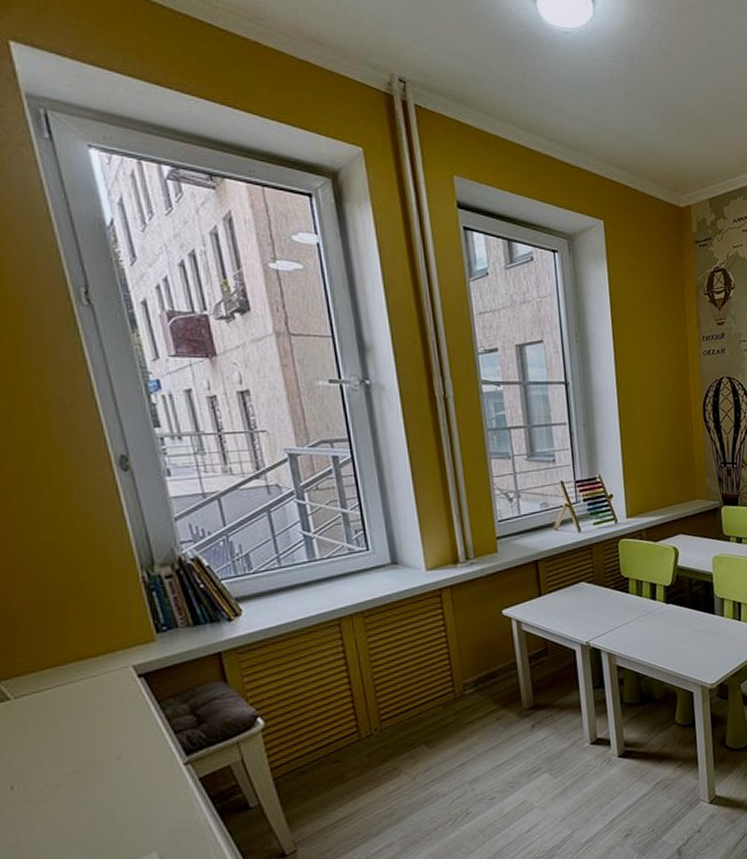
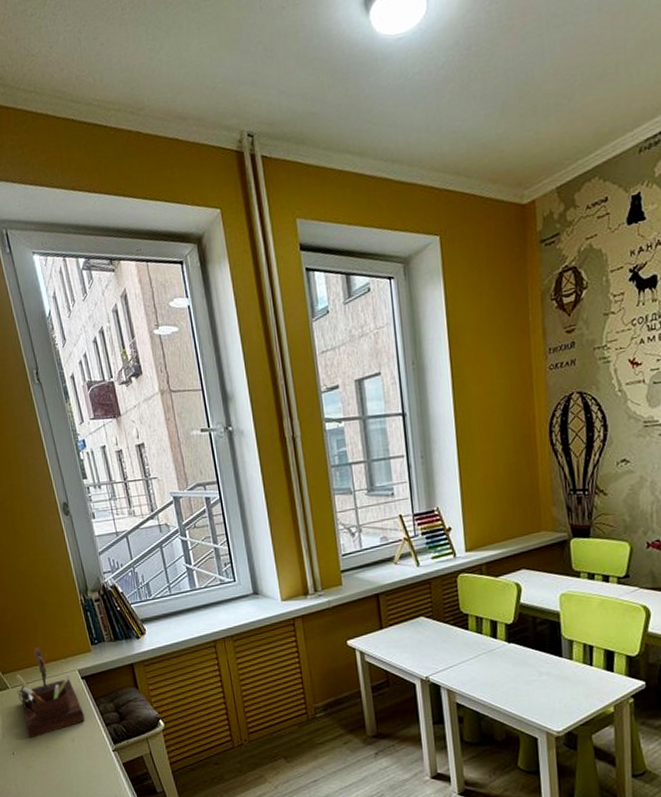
desk organizer: none [21,641,141,764] -> present [14,647,85,739]

